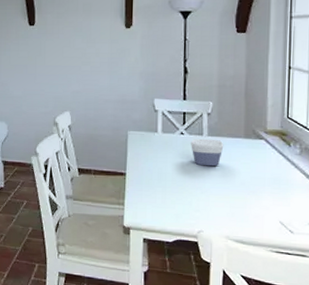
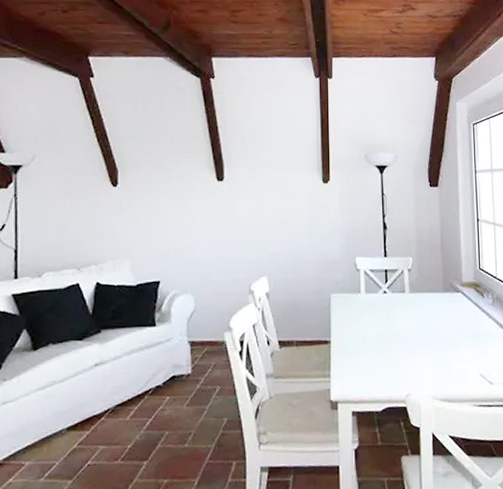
bowl: present [191,138,224,167] -> none [394,296,425,325]

